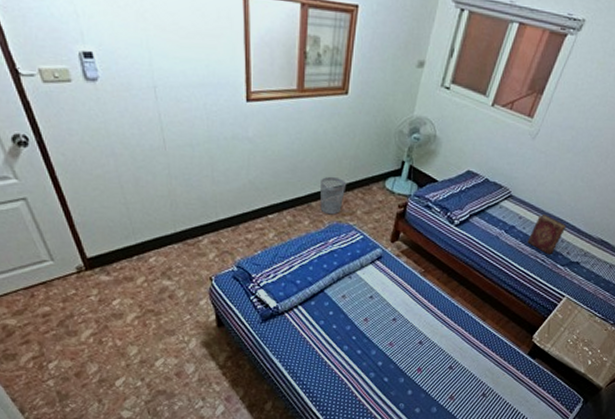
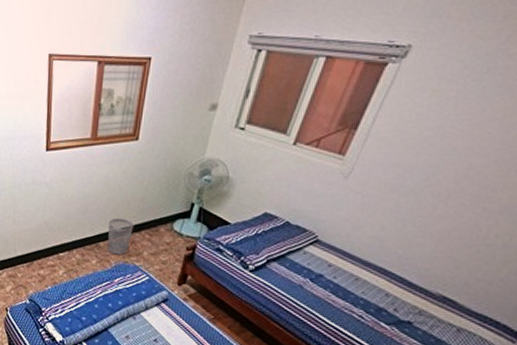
hardback book: present [527,213,567,255] -> none [339,262,392,311]

